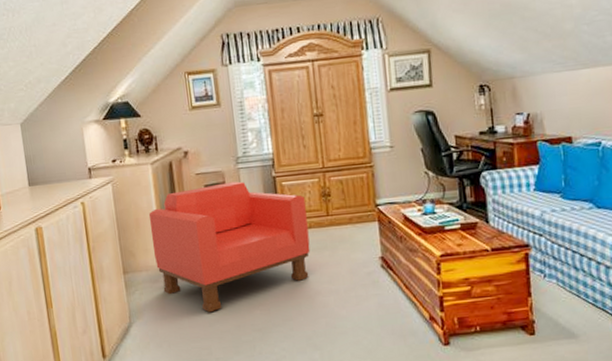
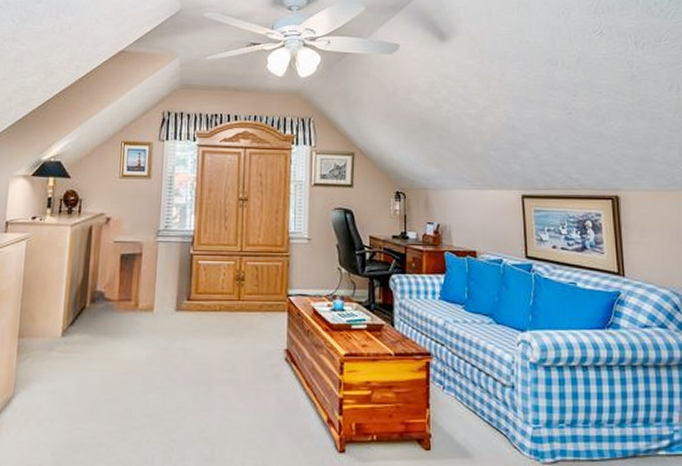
armchair: present [148,181,311,313] -> none [55,254,219,391]

